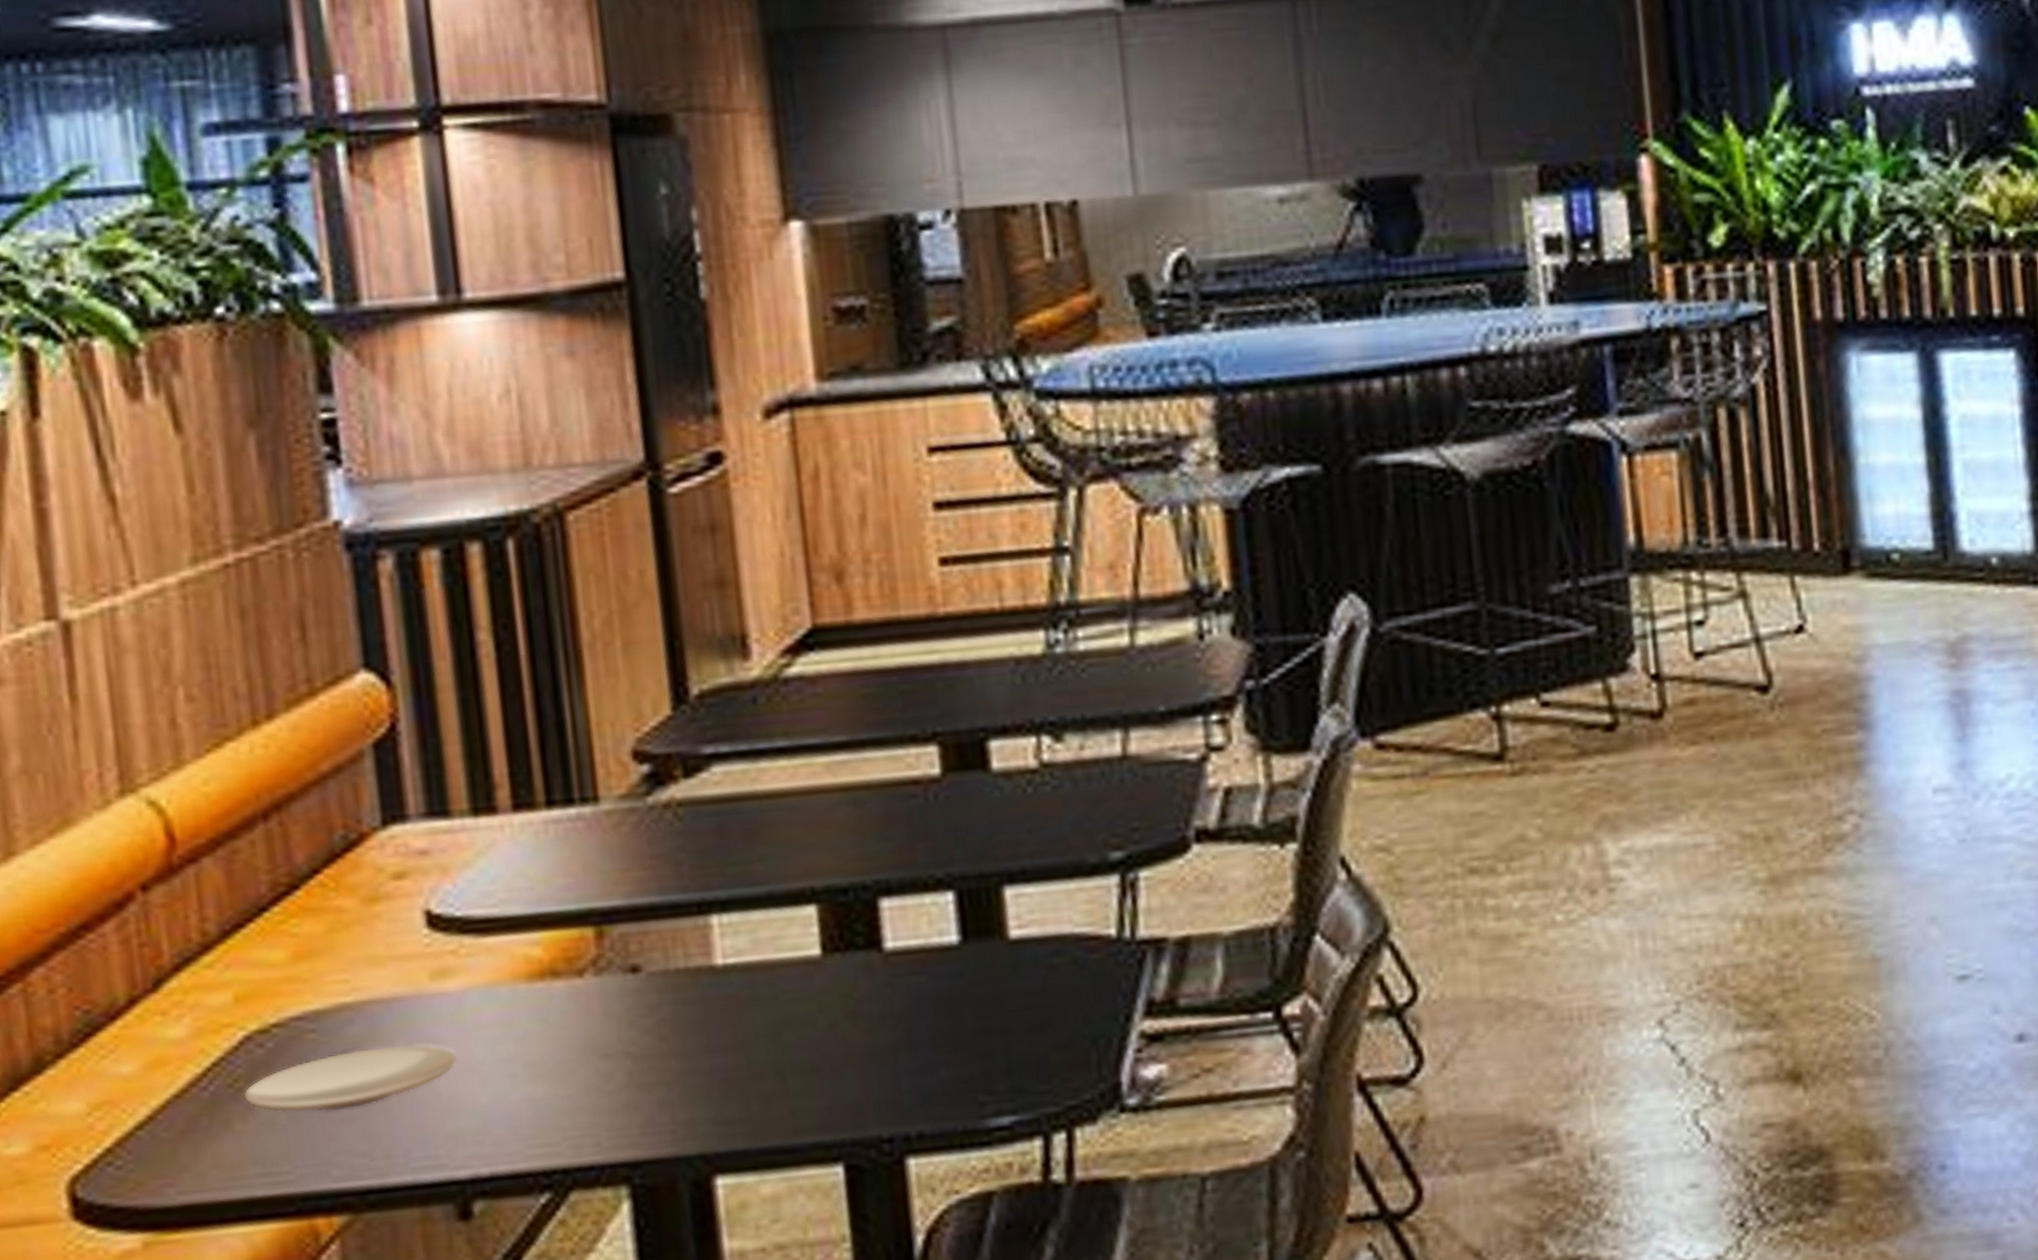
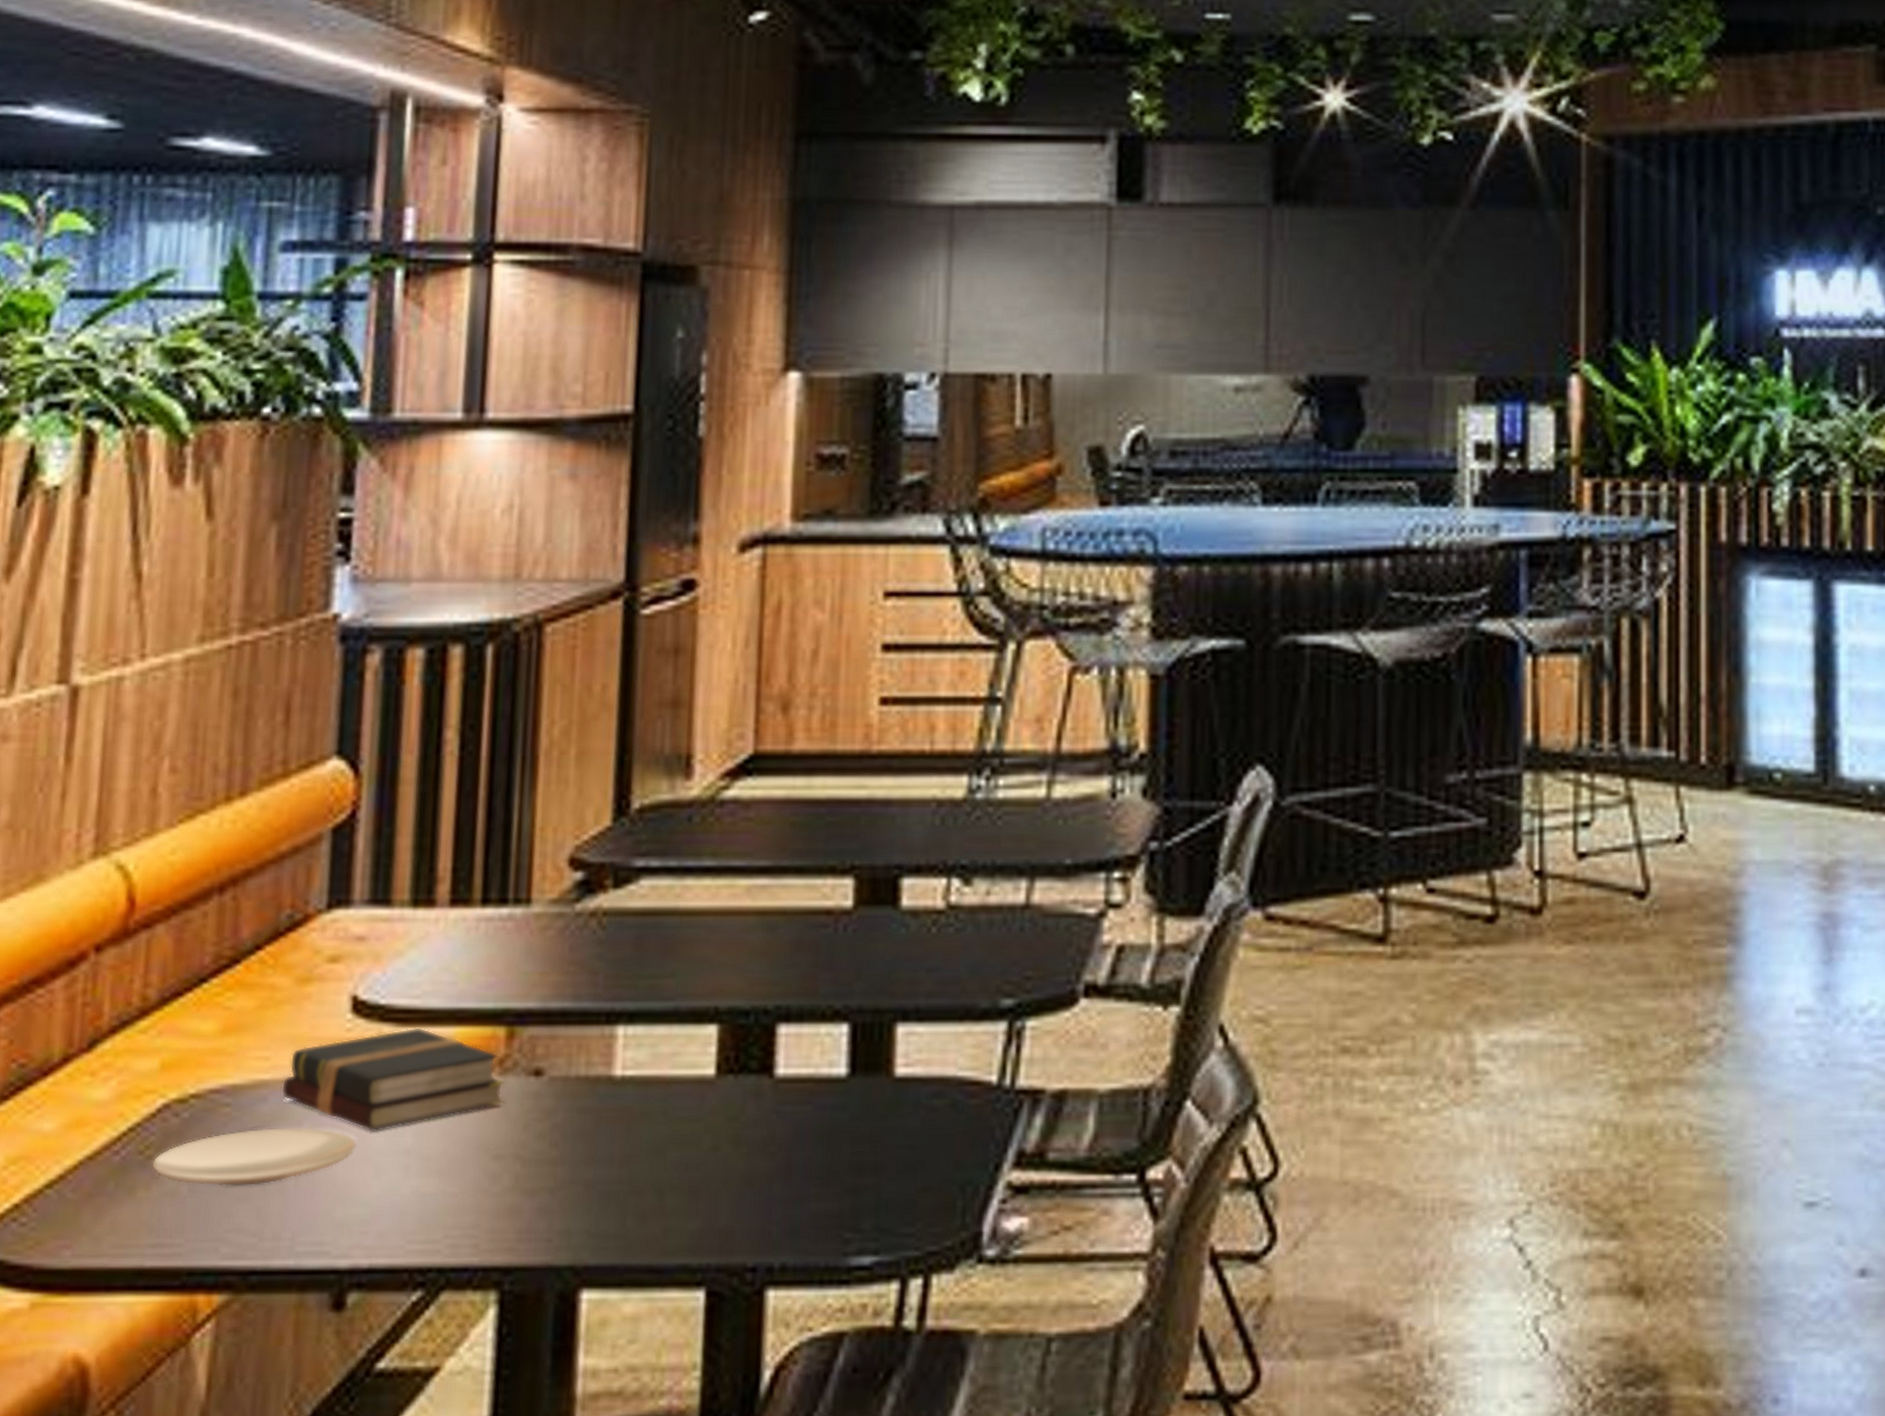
hardback book: none [365,935,605,1042] -> present [280,1027,505,1130]

